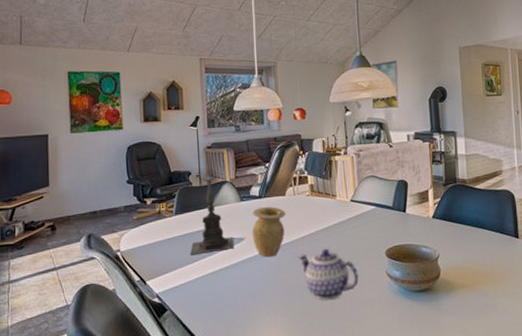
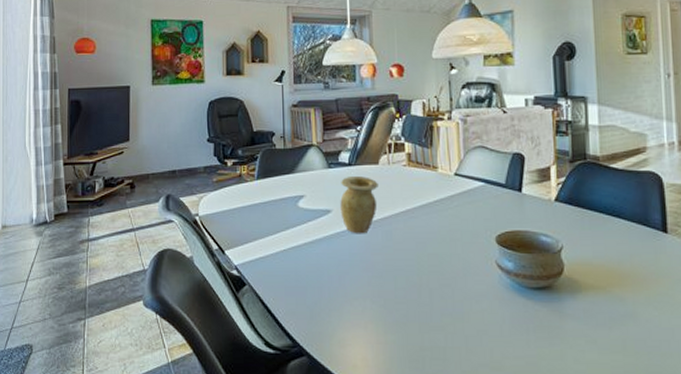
candle holder: present [190,168,235,256] -> none [272,129,320,226]
teapot: present [298,248,359,300] -> none [391,229,462,289]

